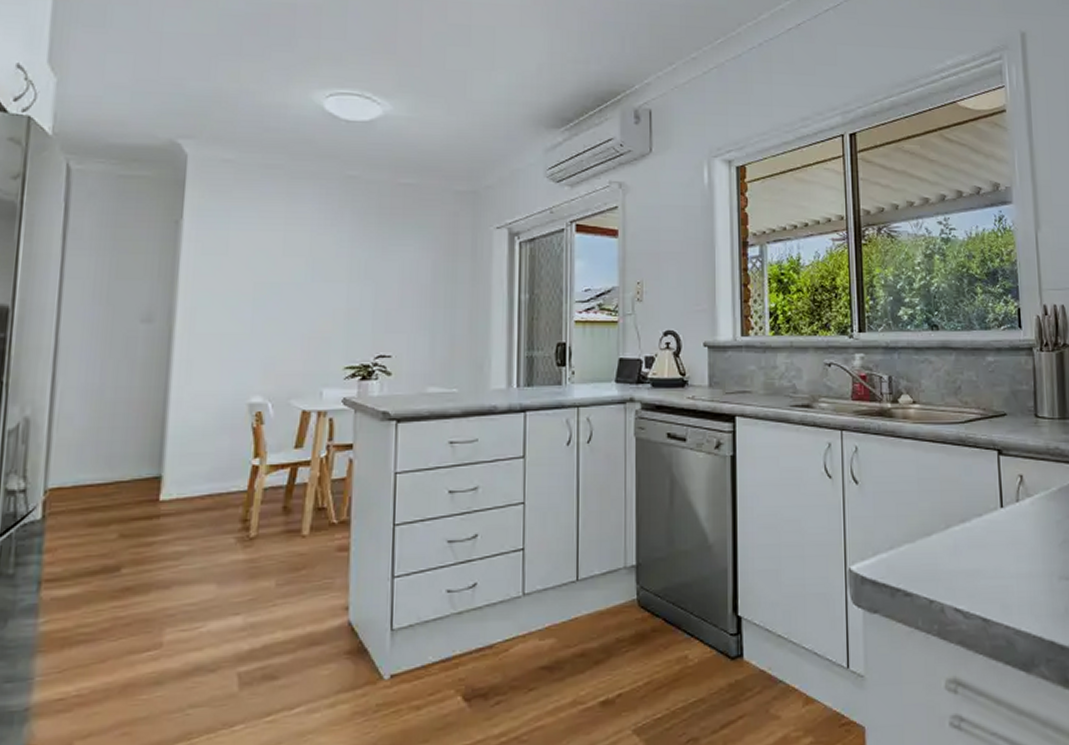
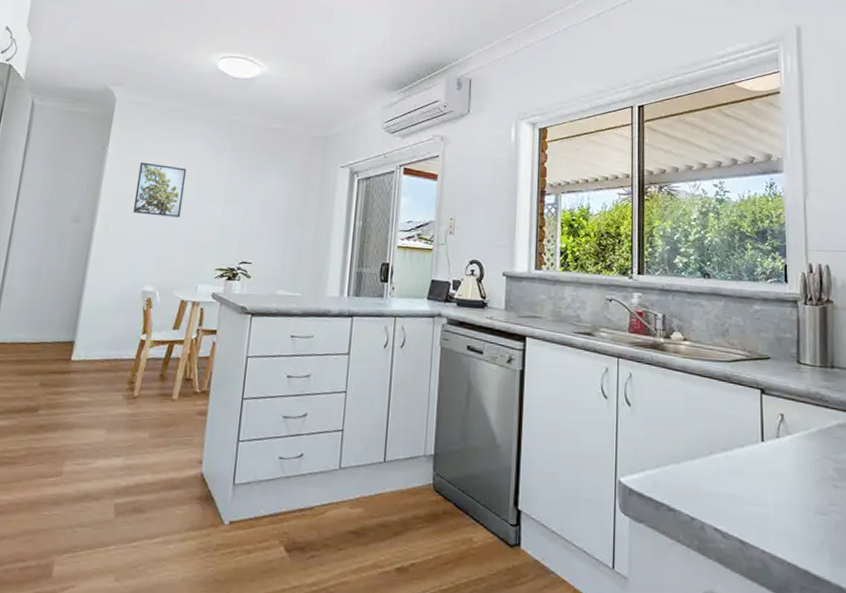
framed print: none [225,237,295,306] -> present [132,162,187,218]

